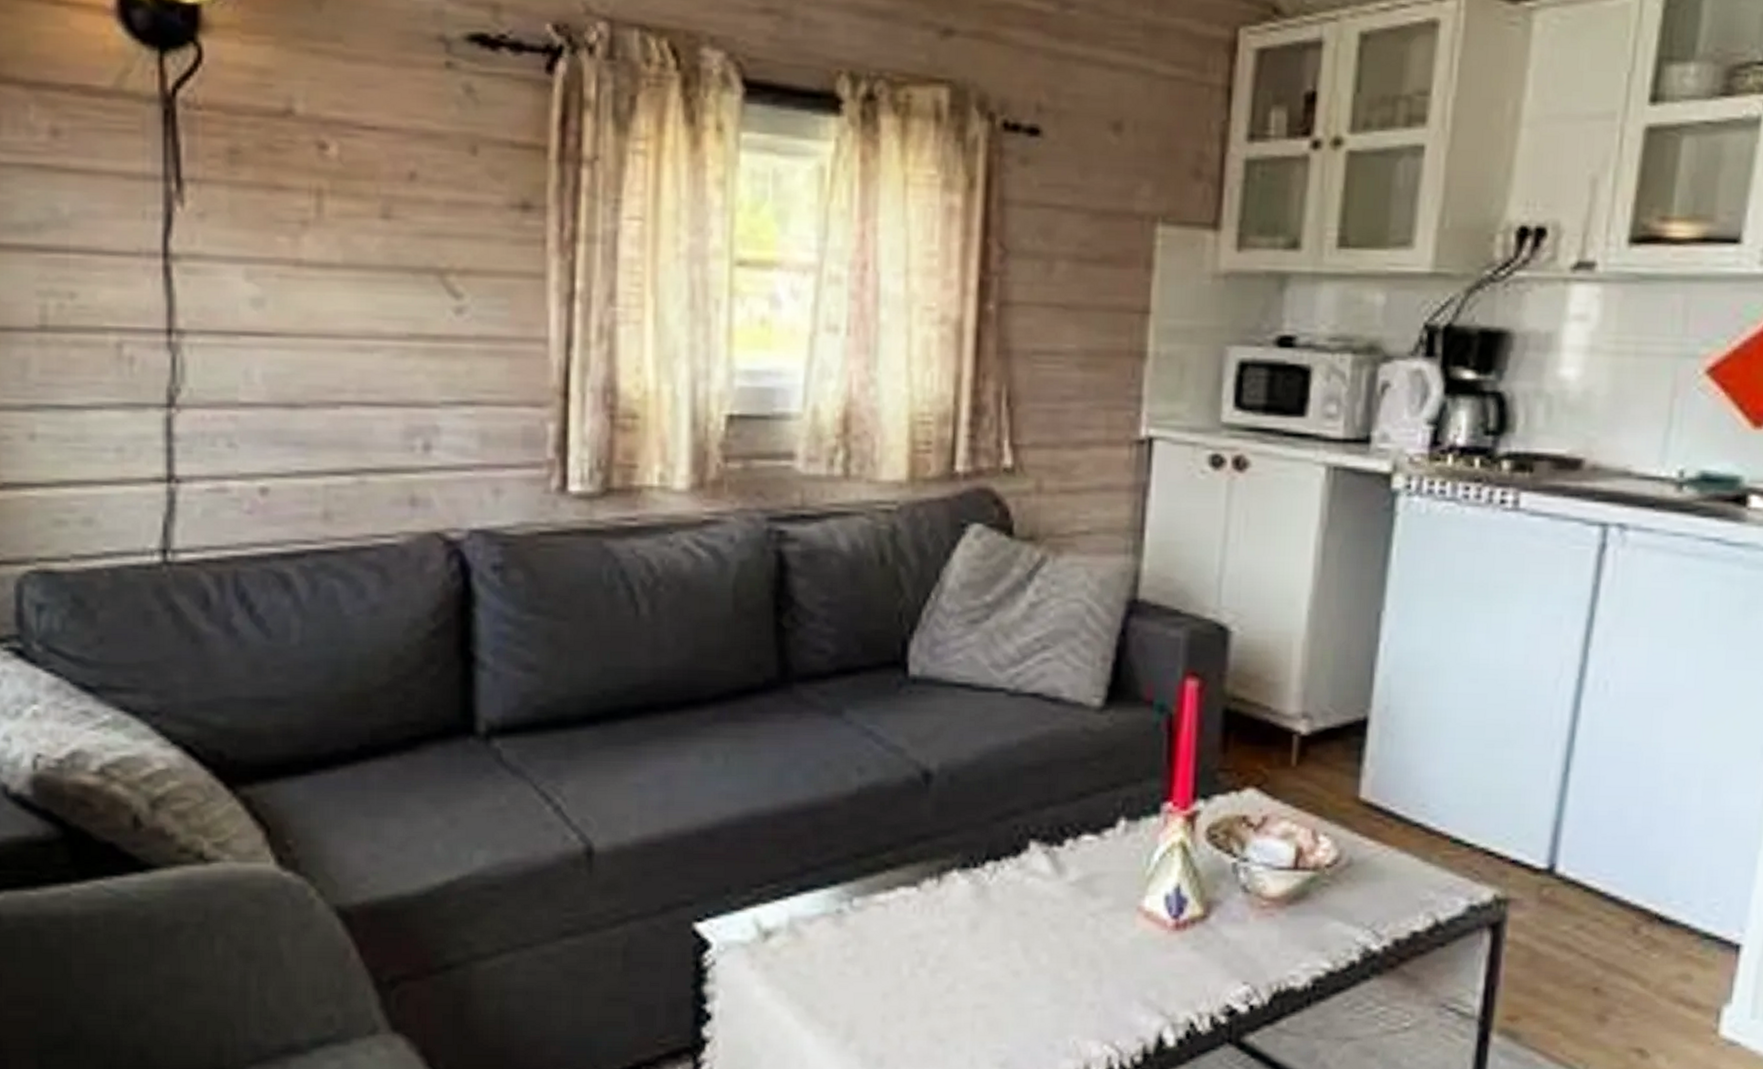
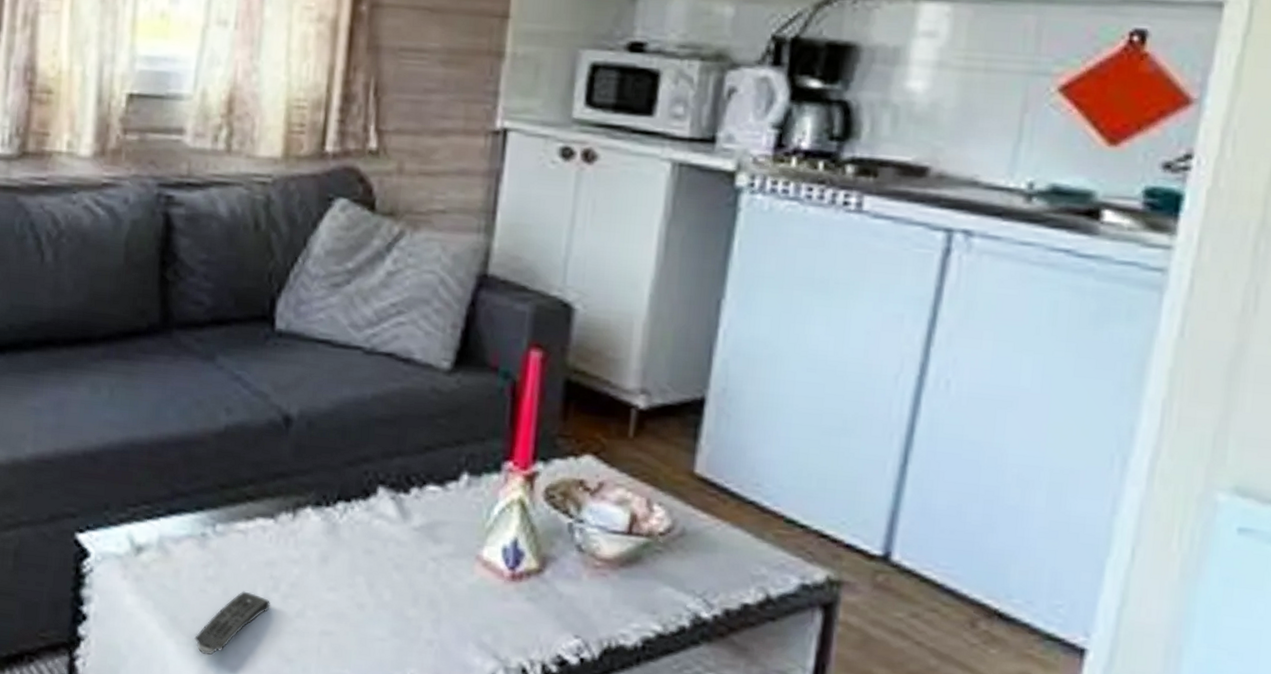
remote control: none [835,969,917,1045] -> present [194,591,270,655]

